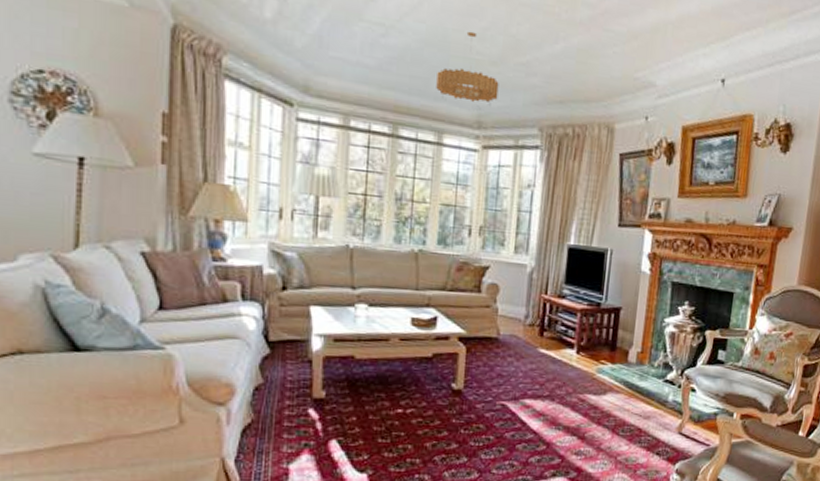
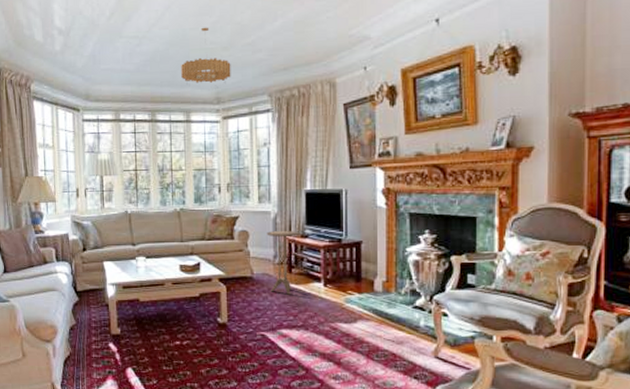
side table: none [517,287,556,361] -> present [266,231,299,295]

